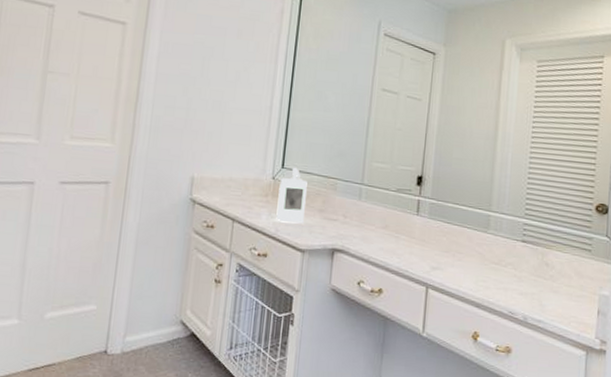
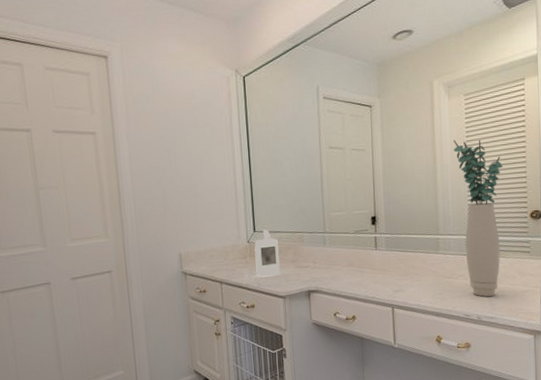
vase: none [518,108,571,296] -> present [453,139,503,297]

